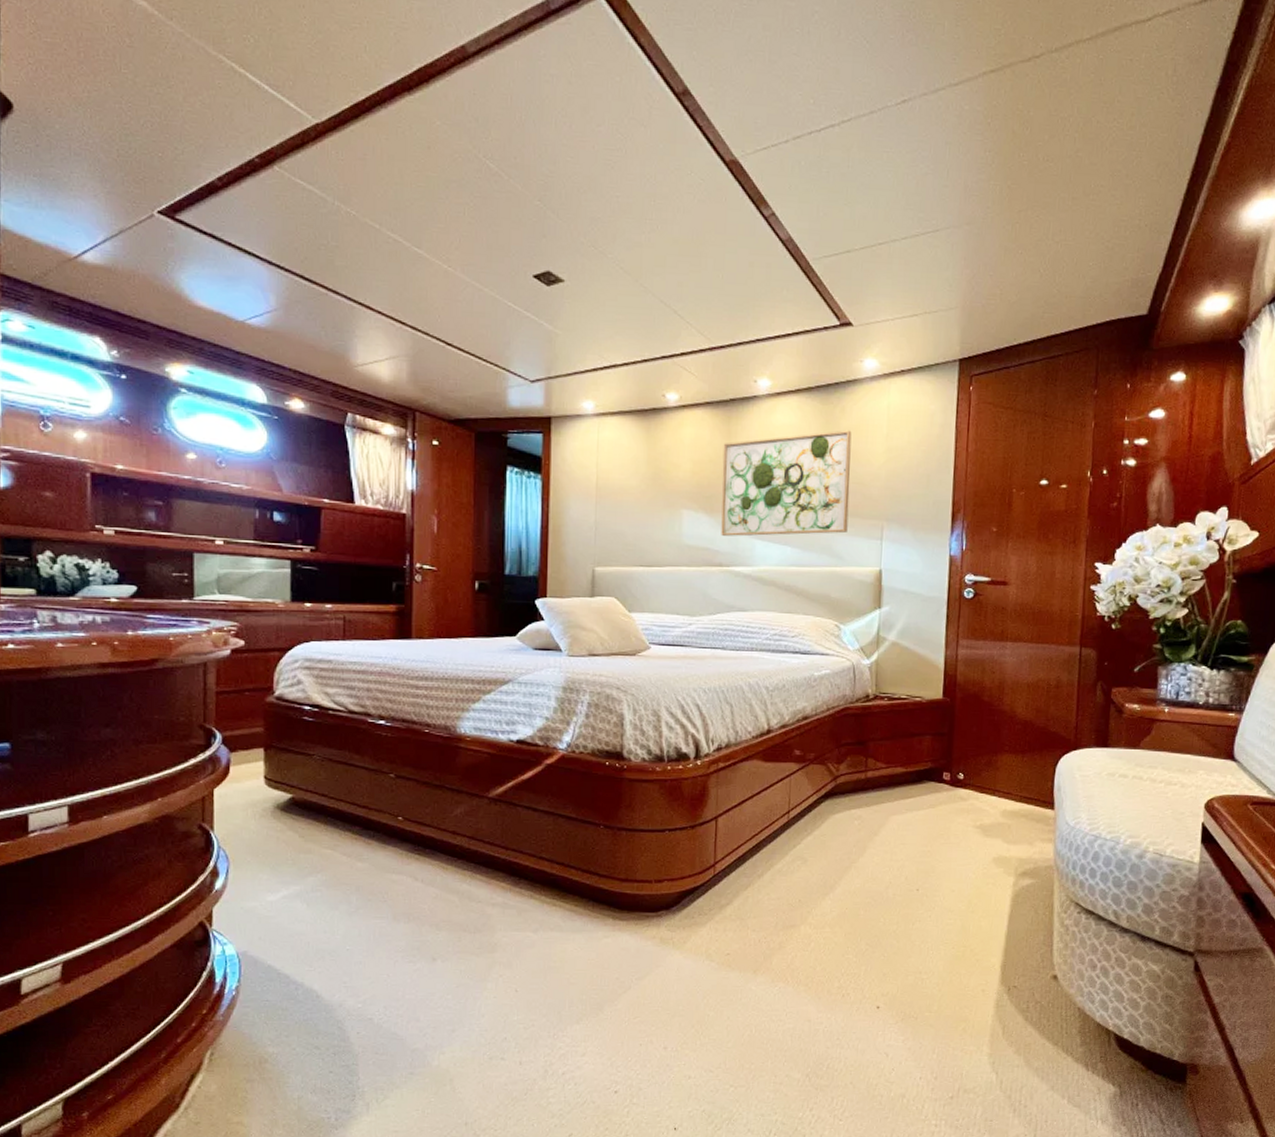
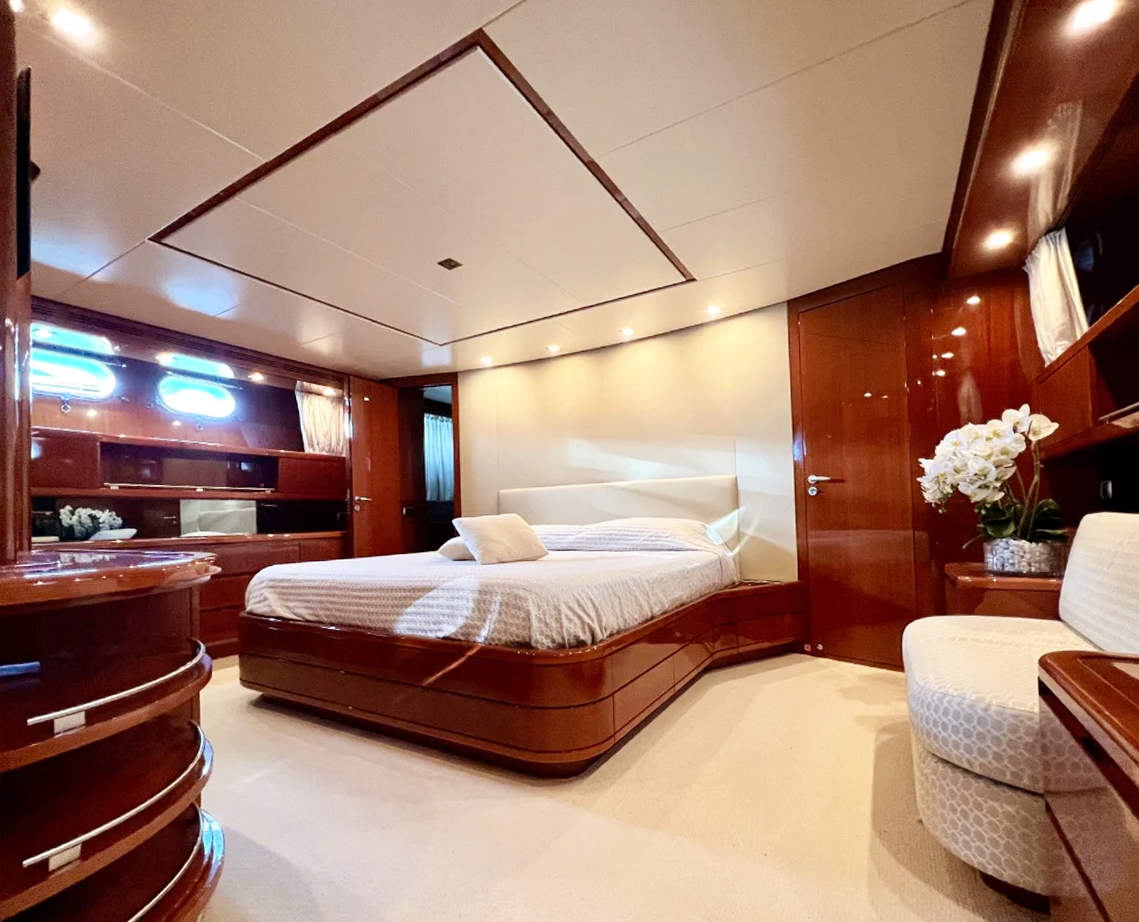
wall art: present [721,430,852,537] -> none [598,364,706,457]

